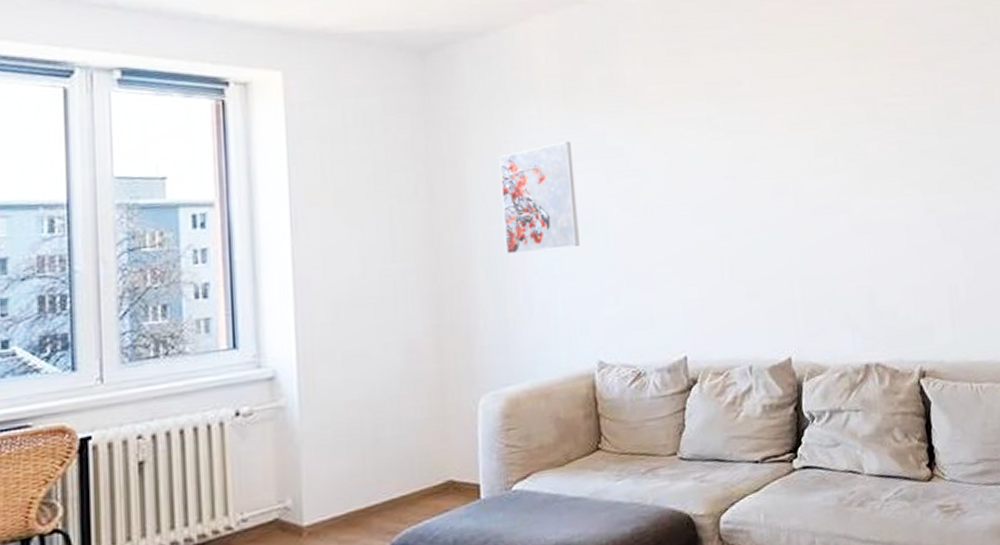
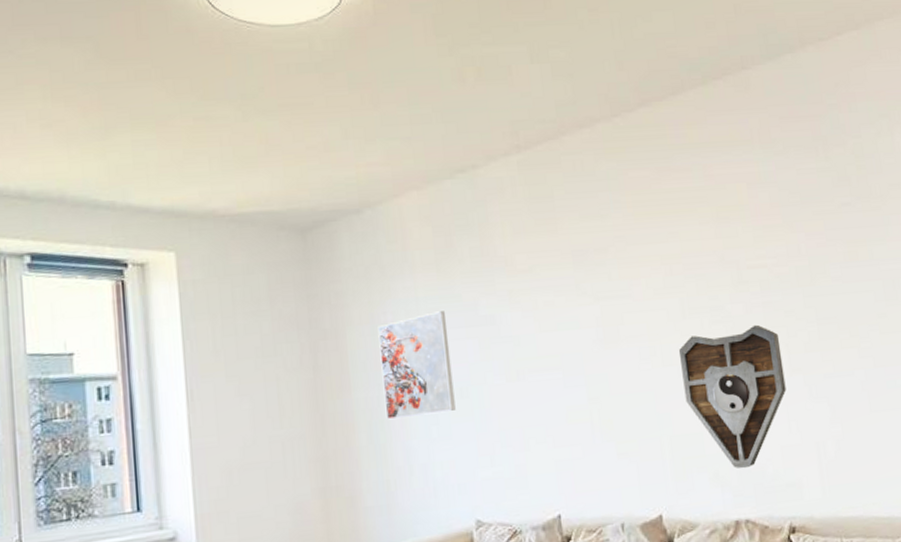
decorative shield: none [812,164,920,311] -> present [679,324,786,469]

